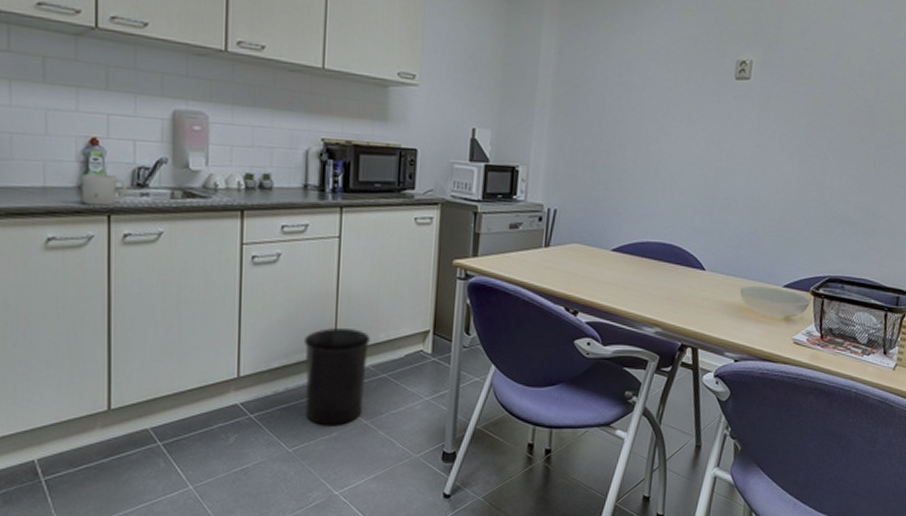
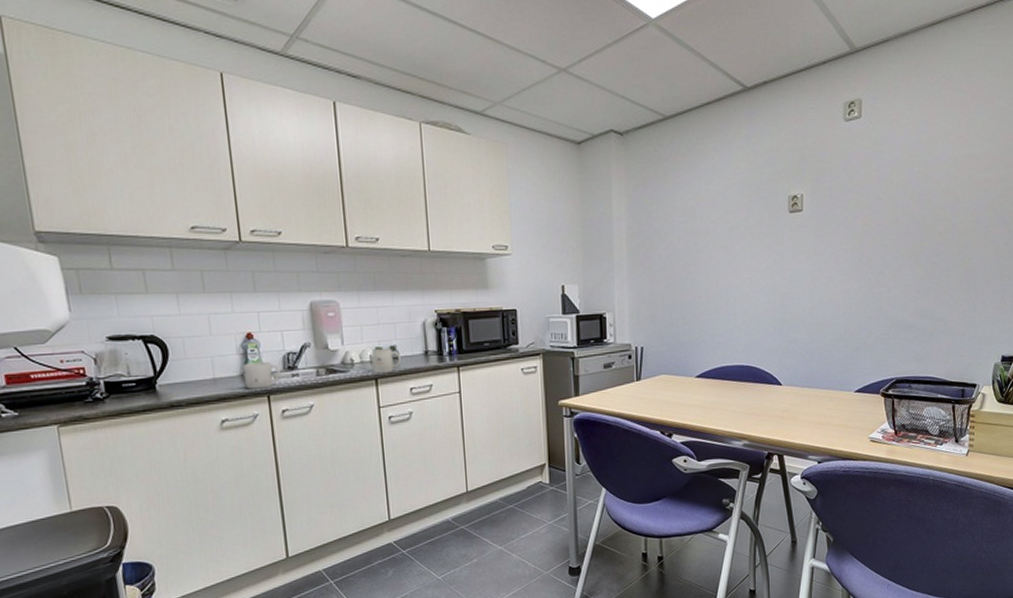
mug: none [239,174,276,205] -> present [371,348,402,373]
waste bin: present [303,328,370,426] -> none [440,469,497,555]
bowl: present [739,286,811,320] -> none [815,393,882,422]

